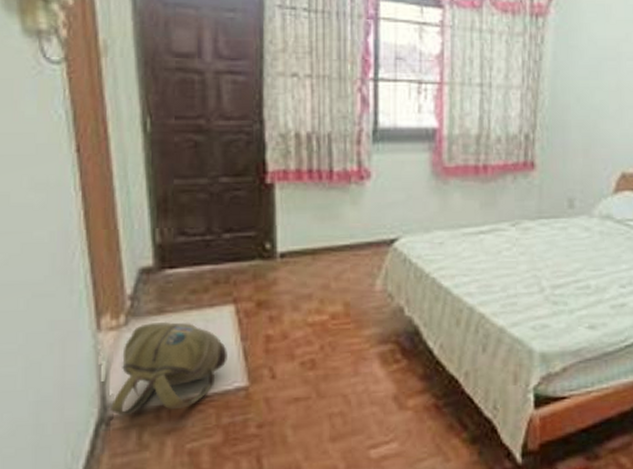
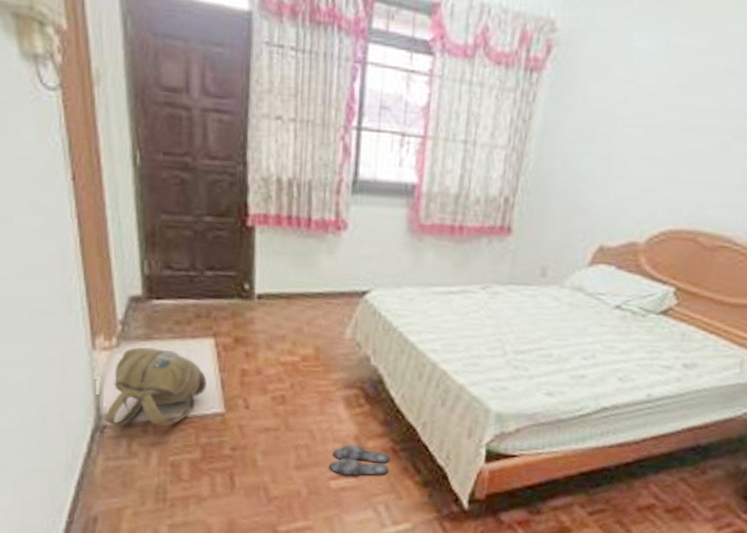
slippers: none [368,405,433,443] -> present [329,443,390,477]

